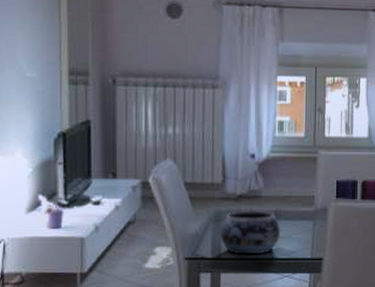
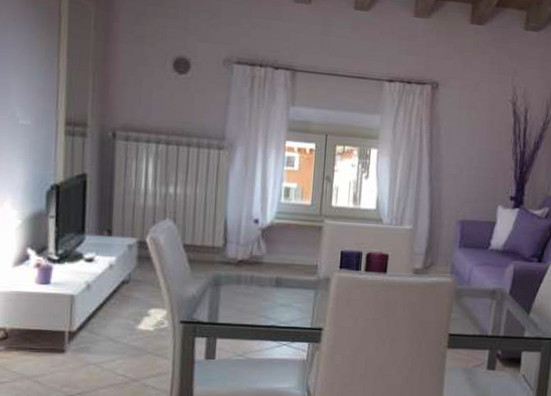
decorative bowl: present [221,209,281,255] -> none [218,275,282,322]

